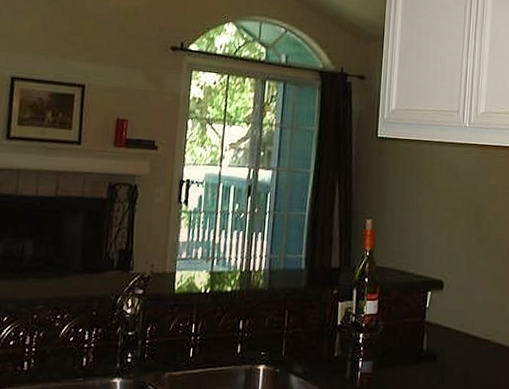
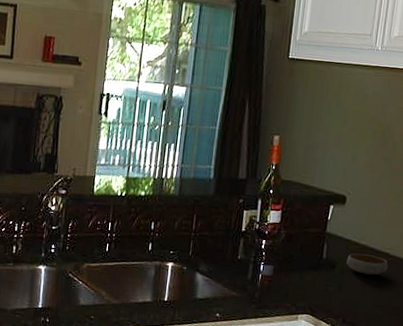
bowl: none [448,342,490,365] -> present [346,253,388,275]

